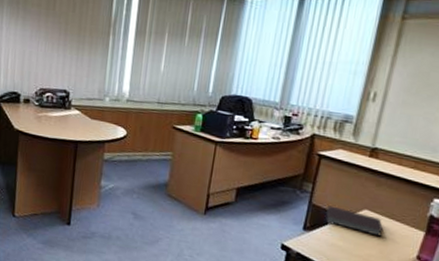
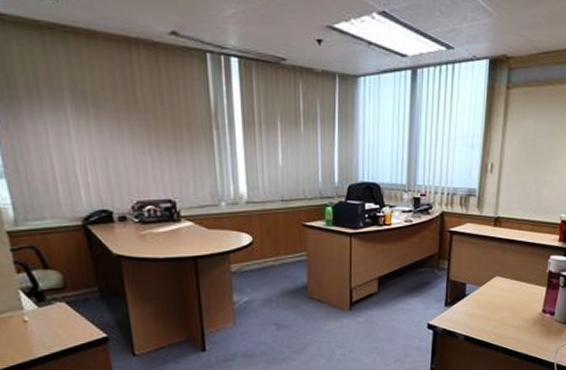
notebook: present [324,205,384,237] -> none [462,278,513,299]

